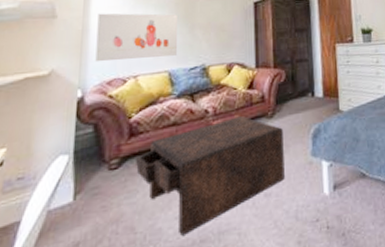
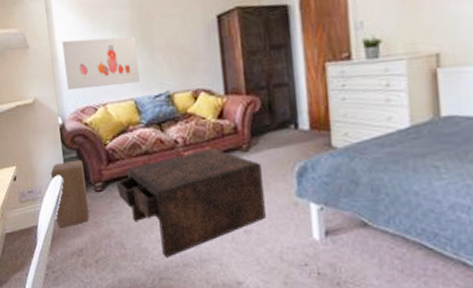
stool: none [50,135,99,220] -> present [50,160,89,228]

